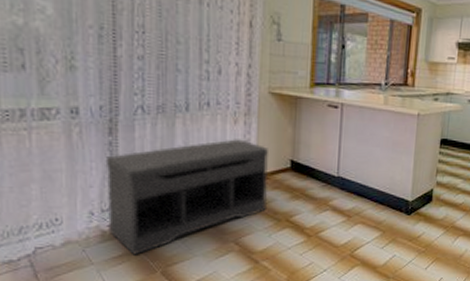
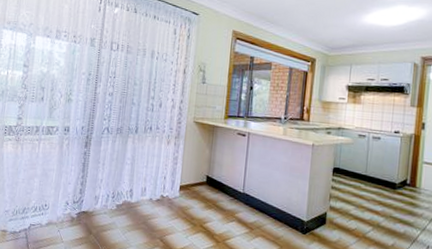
bench: present [105,139,269,255] -> none [76,156,190,240]

